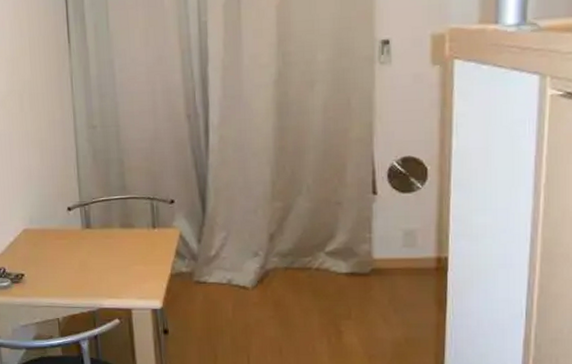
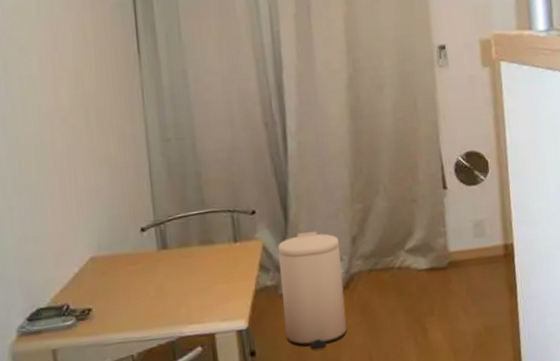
pedal bin: none [194,225,259,335] -> present [277,231,347,349]

